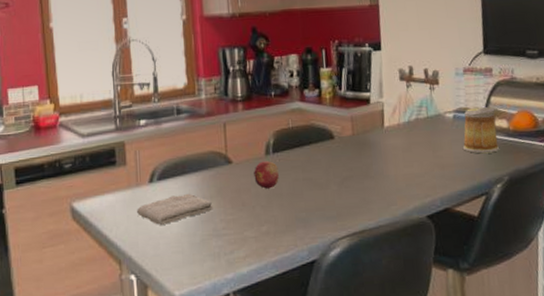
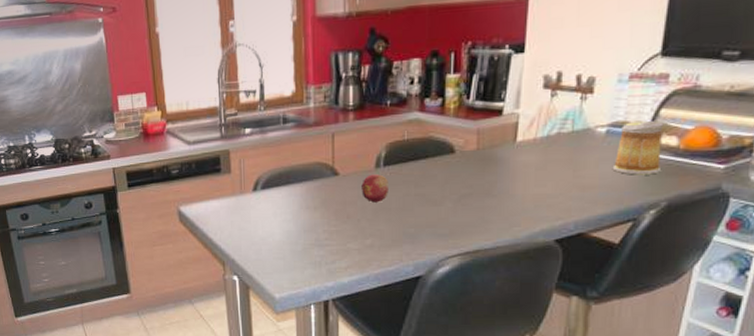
washcloth: present [136,193,213,225] -> none [239,203,317,232]

